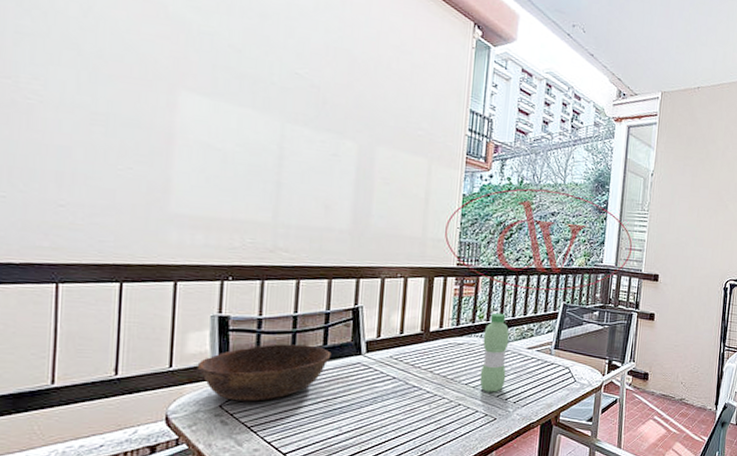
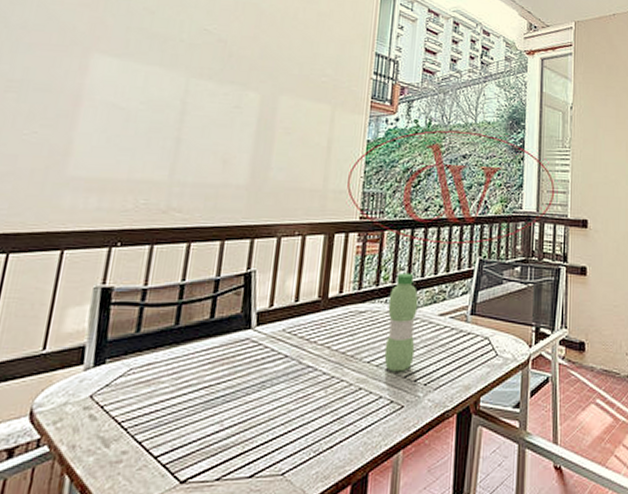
bowl: present [197,343,332,402] -> none [71,318,218,390]

